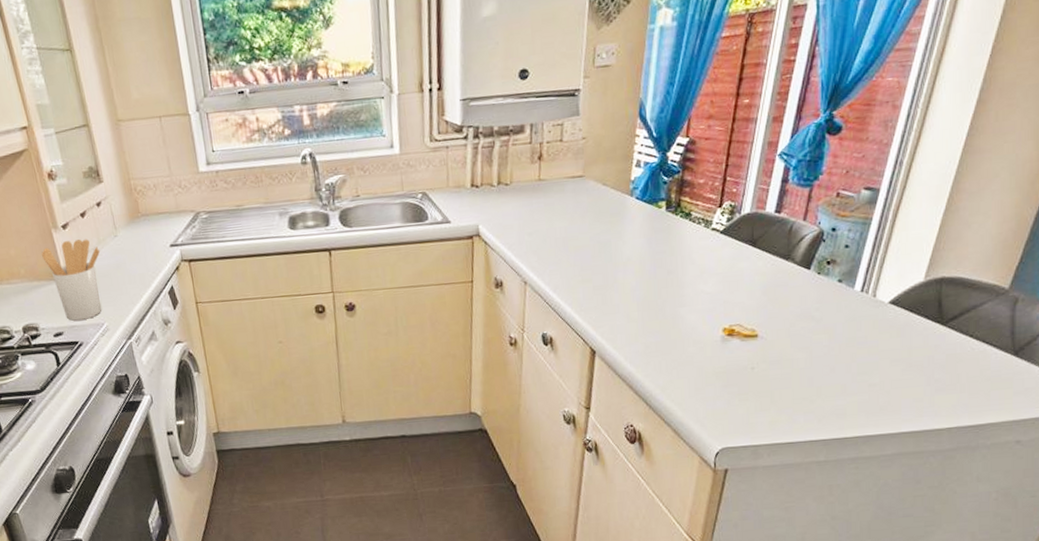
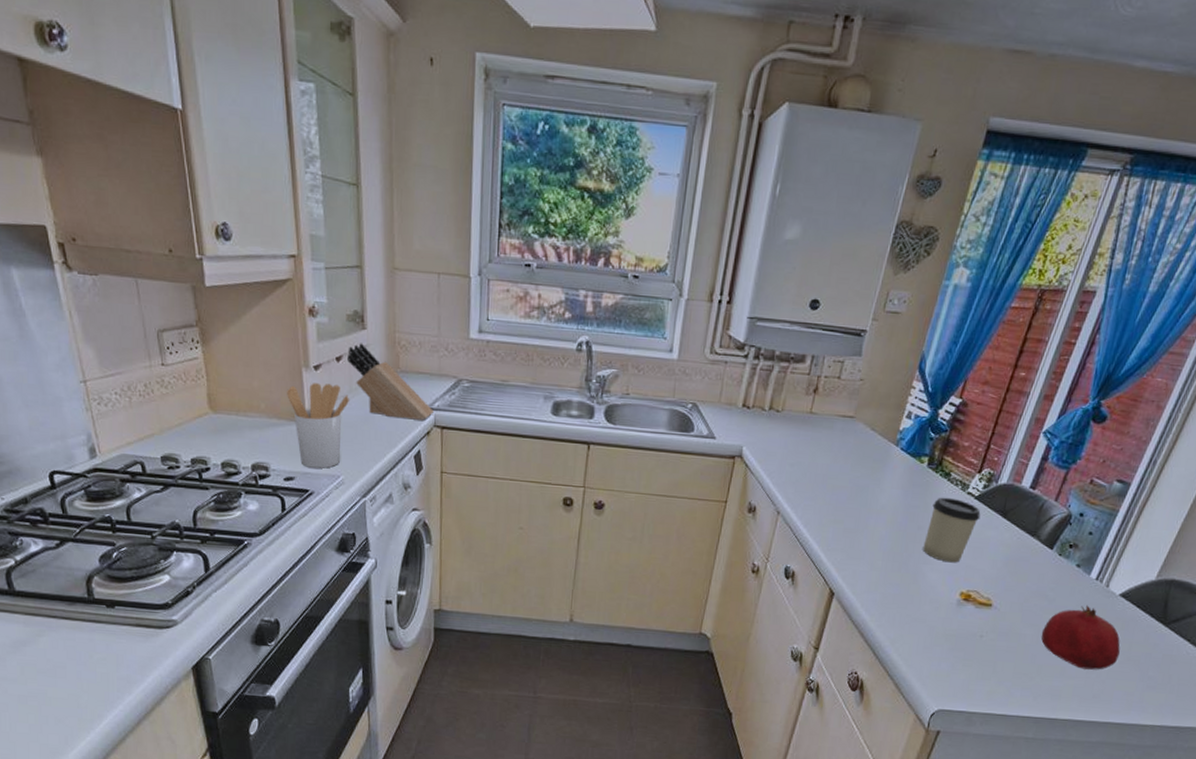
knife block: none [90,196,179,260] -> present [347,343,434,420]
cup: none [676,236,729,302] -> present [923,497,981,563]
fruit: none [814,318,900,384] -> present [1041,605,1121,670]

